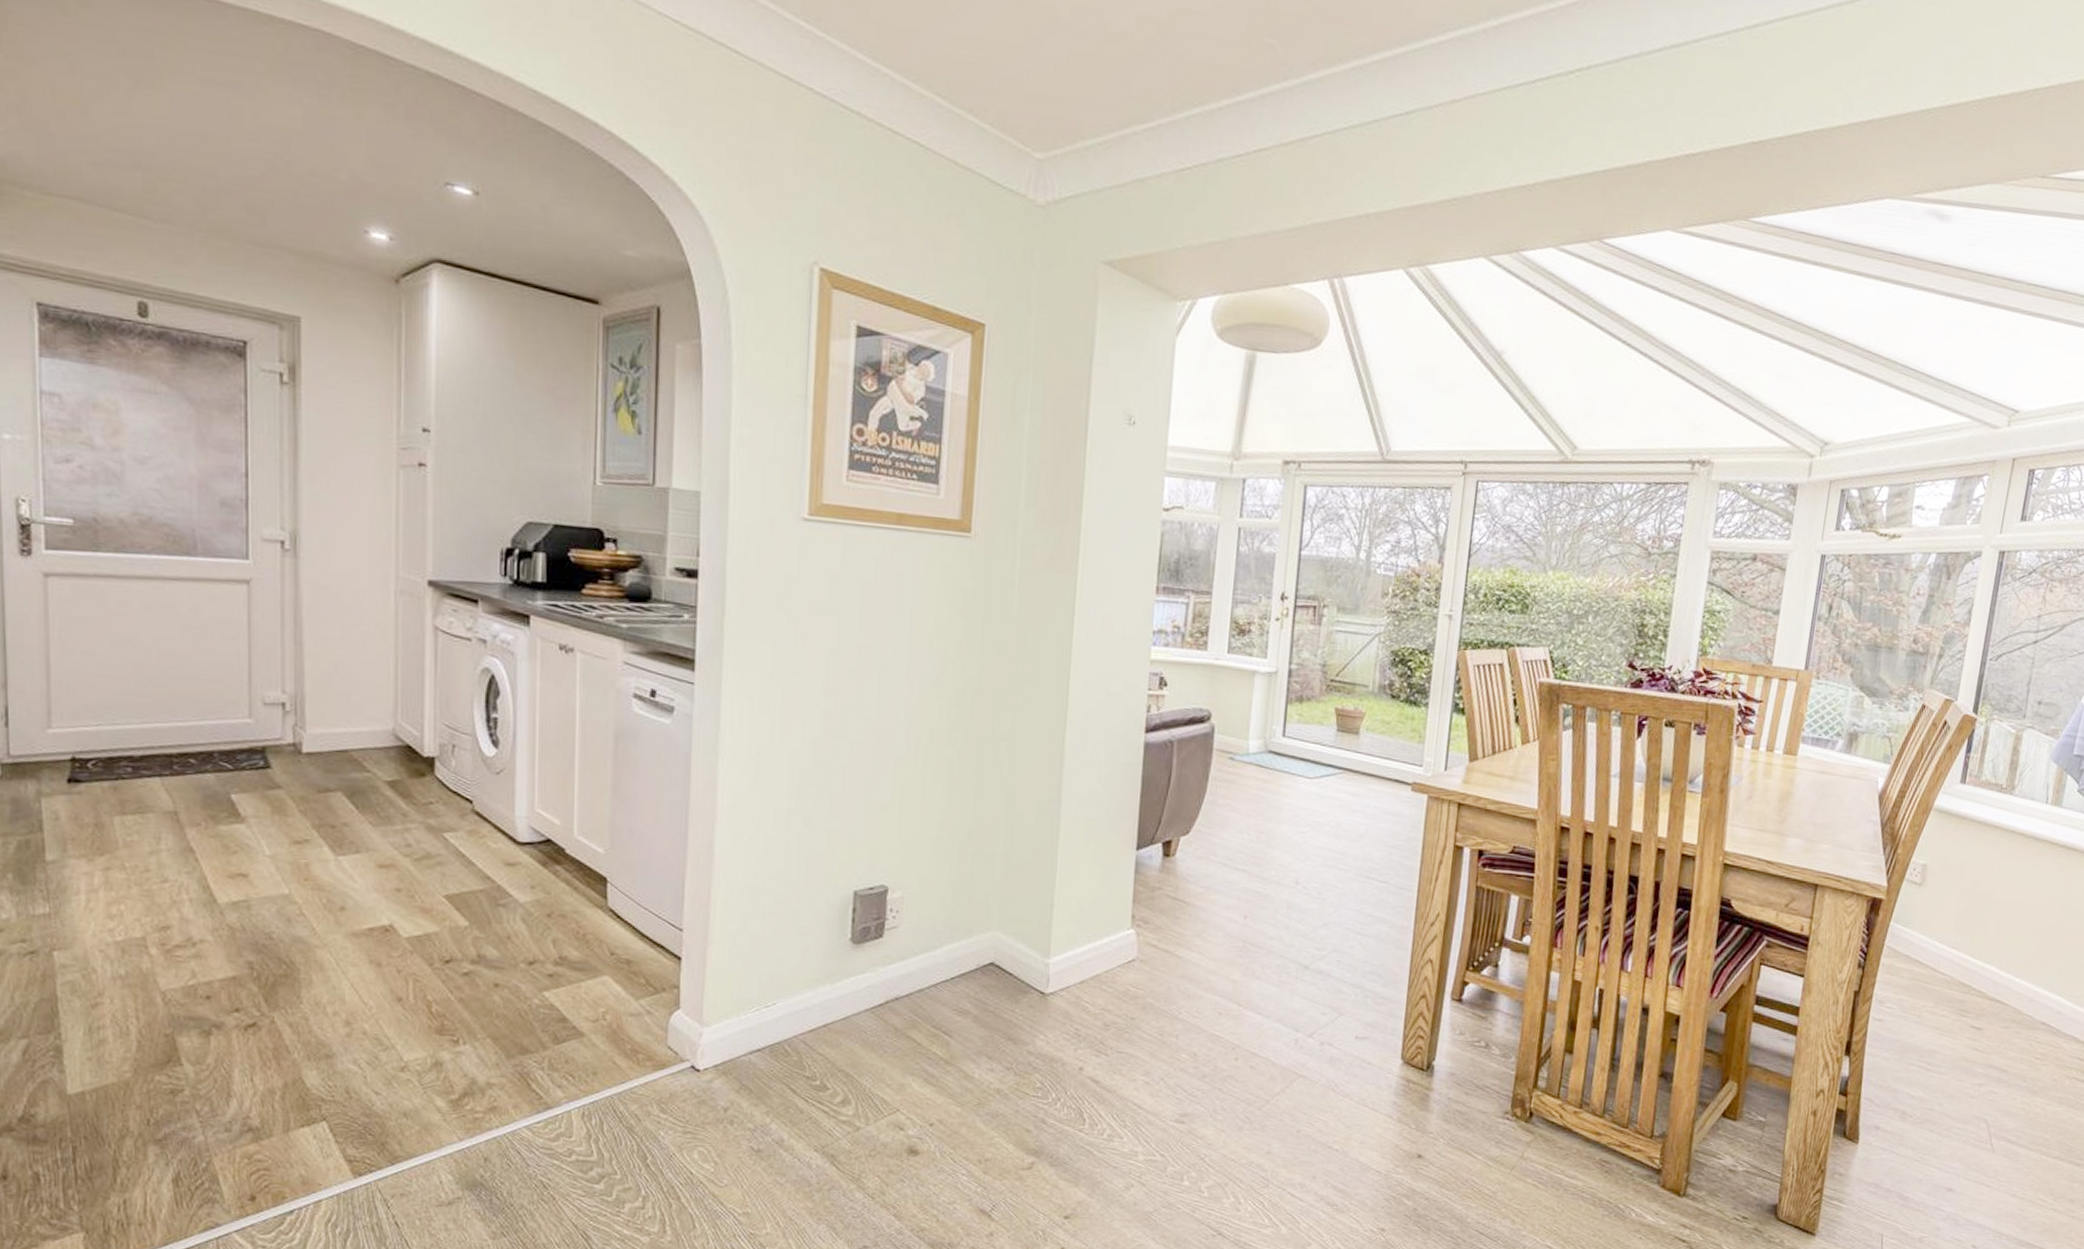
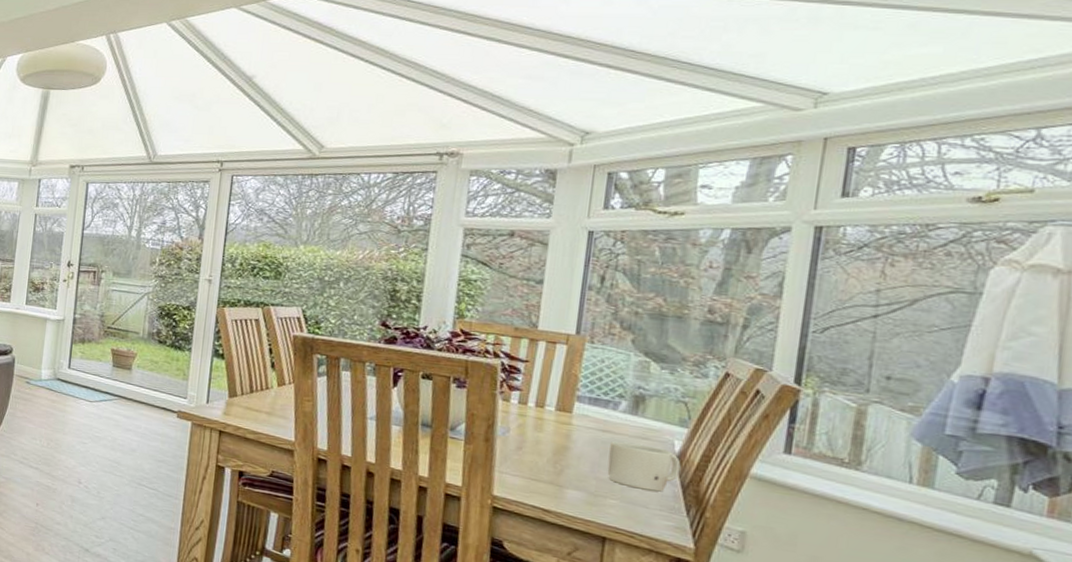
mug: none [1822,782,1882,832] -> present [607,440,681,492]

